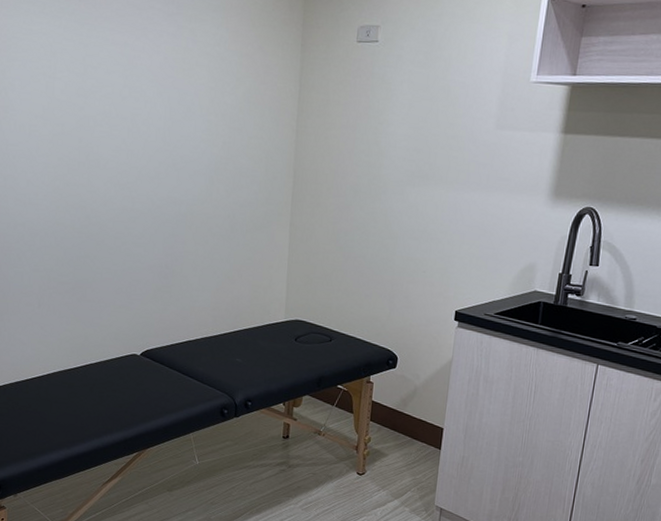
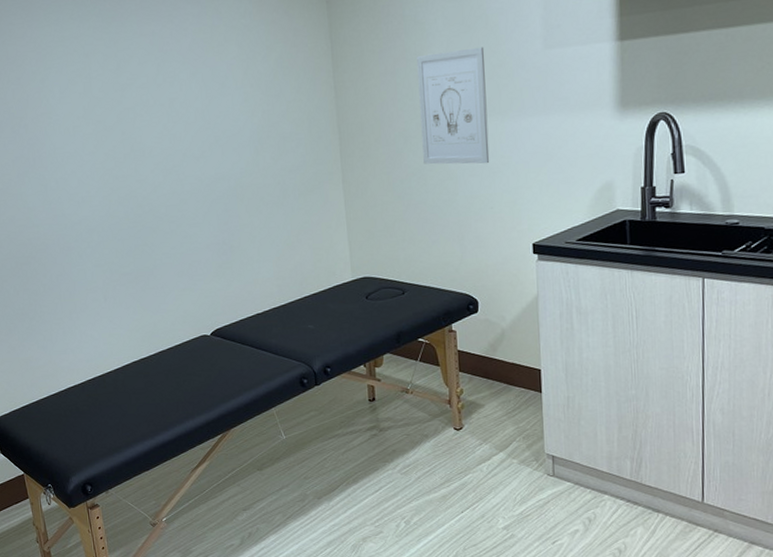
wall art: none [369,115,442,230] -> present [417,46,490,165]

